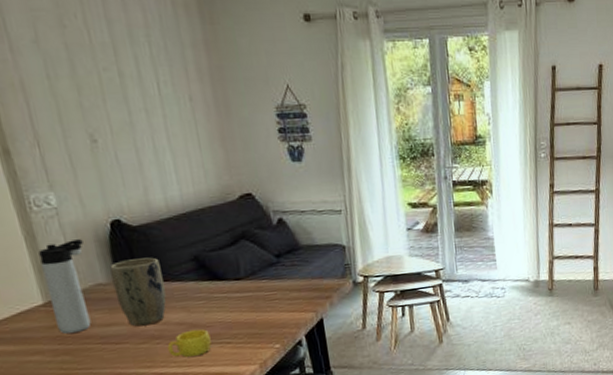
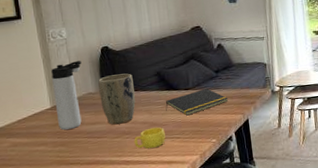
notepad: none [209,278,294,314] -> present [165,88,228,116]

